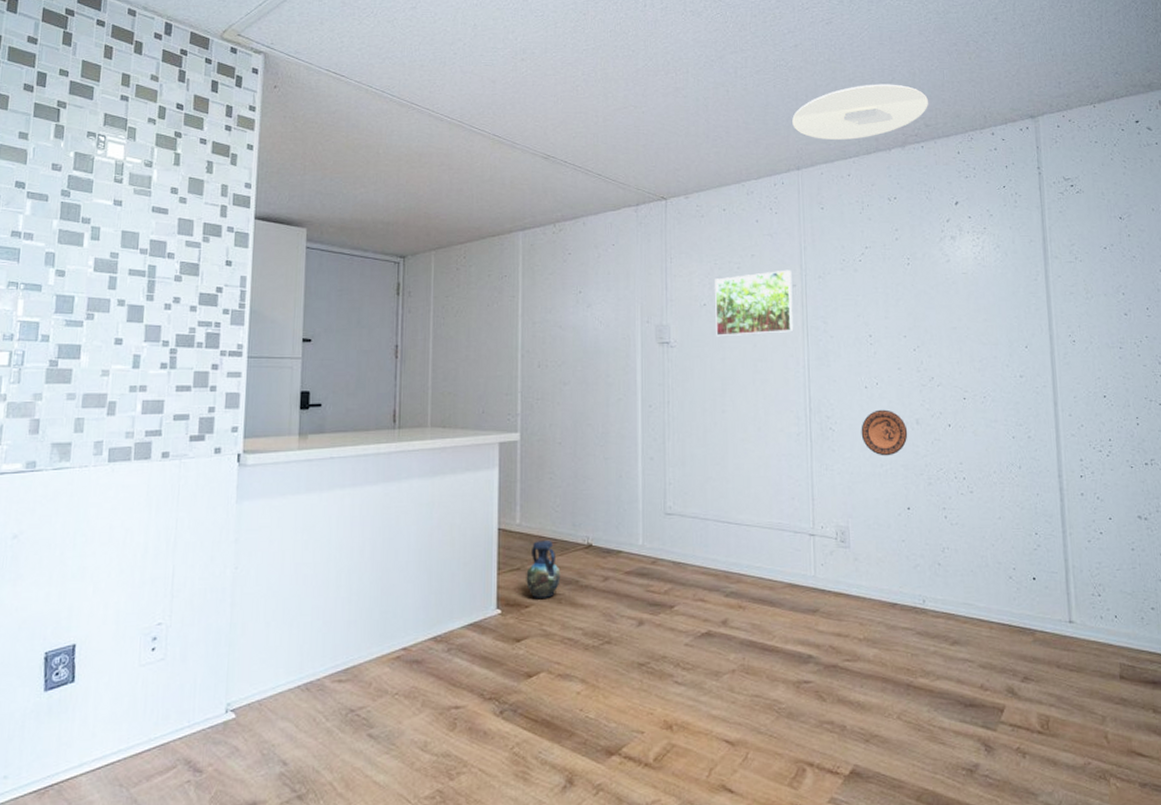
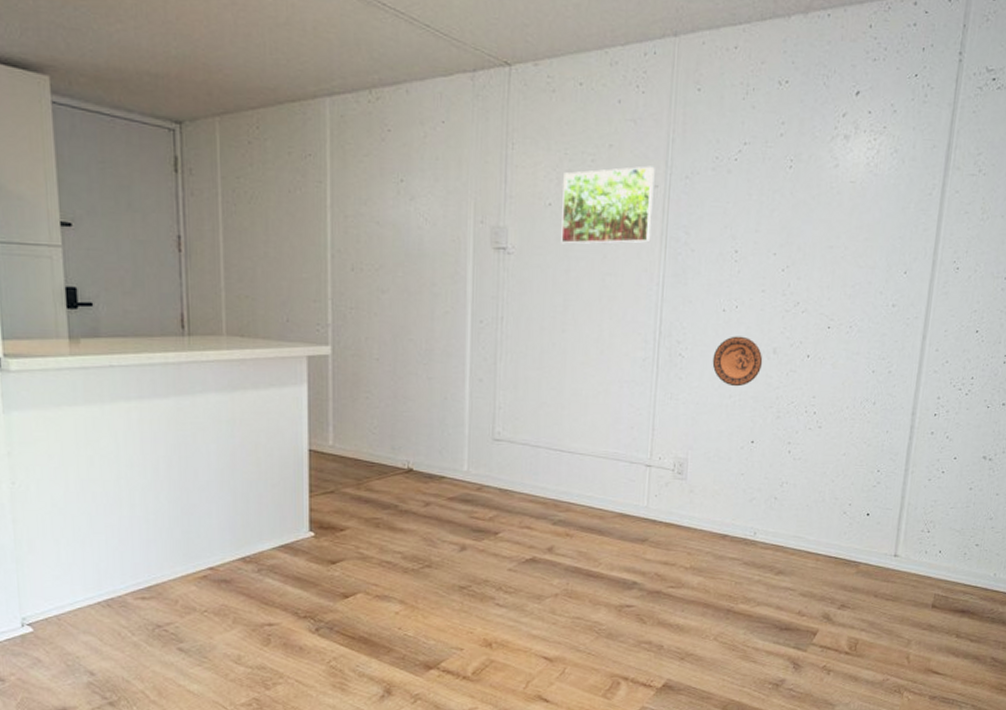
vase: present [526,541,561,598] -> none [341,464,378,522]

